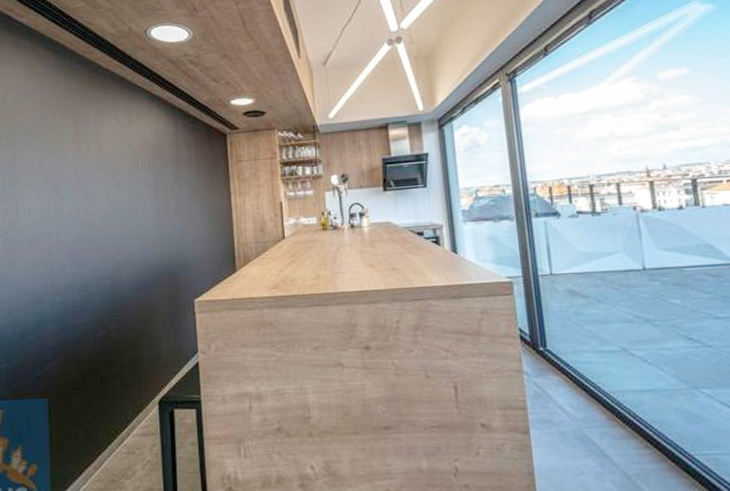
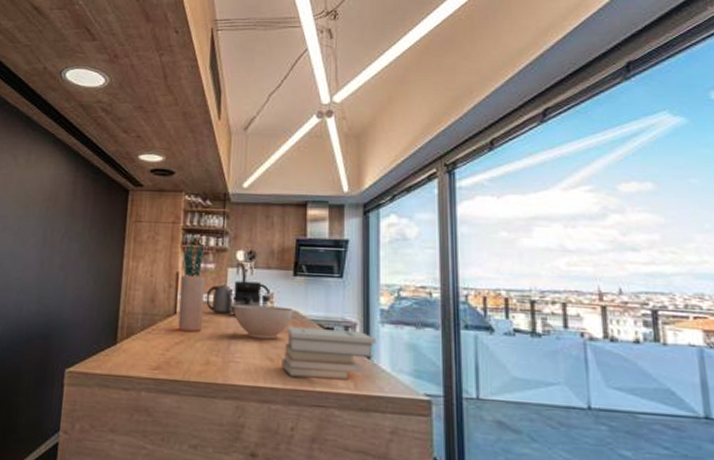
vase: none [284,171,310,253] -> present [178,240,206,333]
kettle: none [309,207,333,234] -> present [206,284,233,315]
coffee maker: none [332,201,357,233] -> present [233,281,262,316]
bowl: none [334,219,388,250] -> present [233,304,294,340]
books: none [382,231,462,278] -> present [281,327,377,381]

